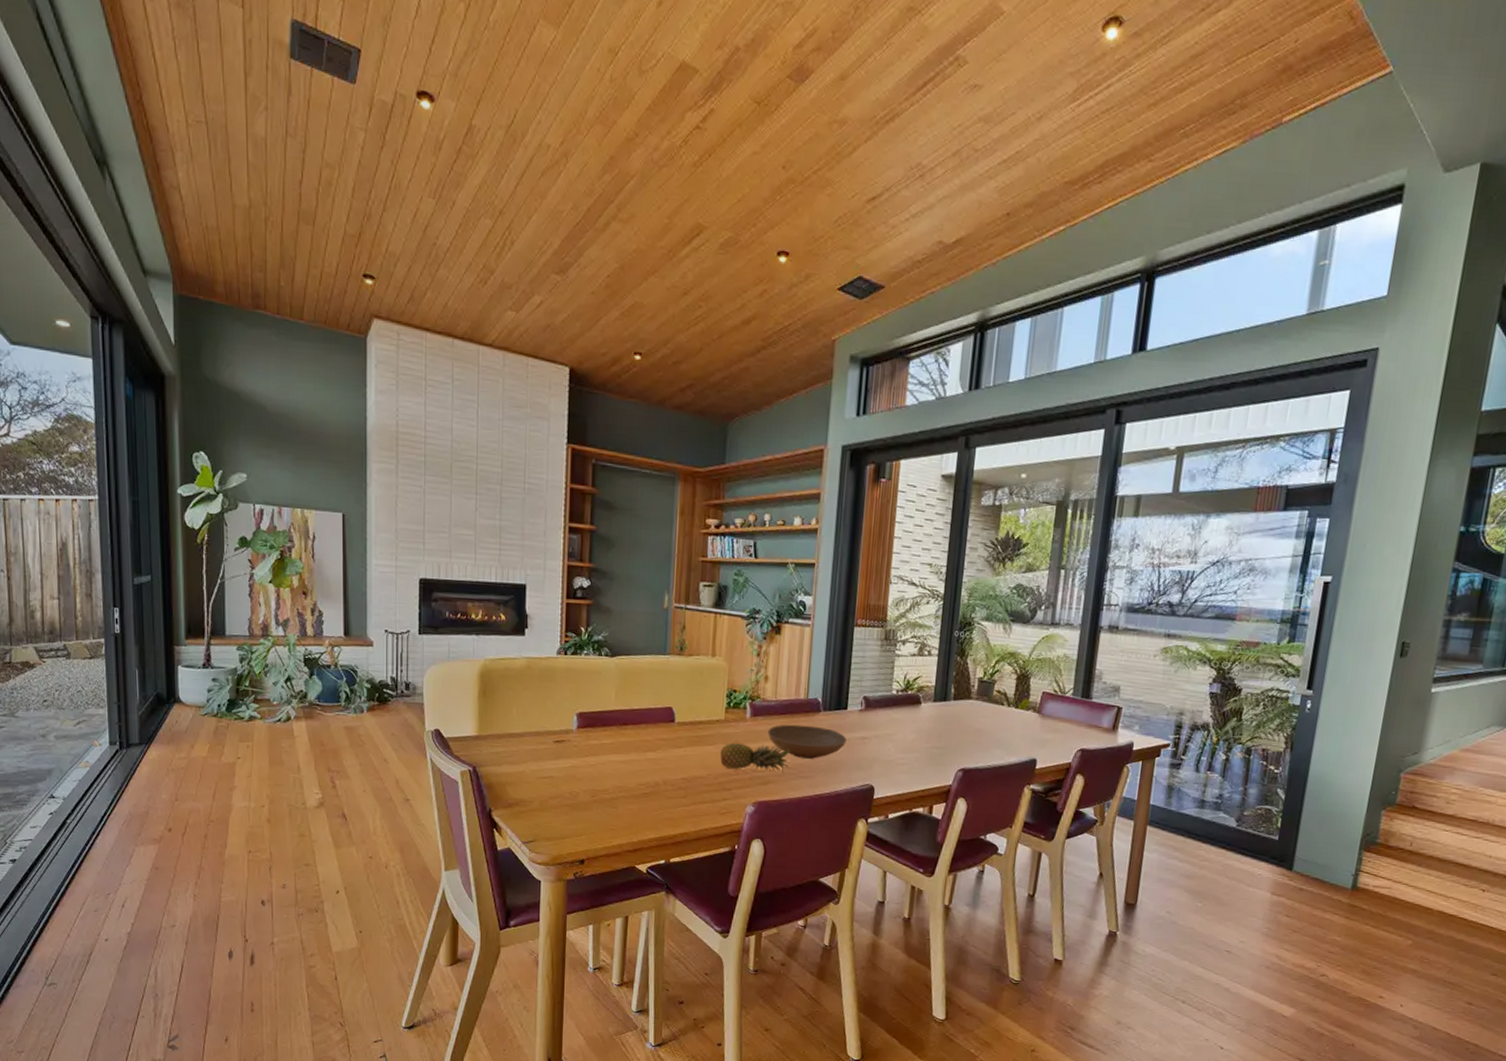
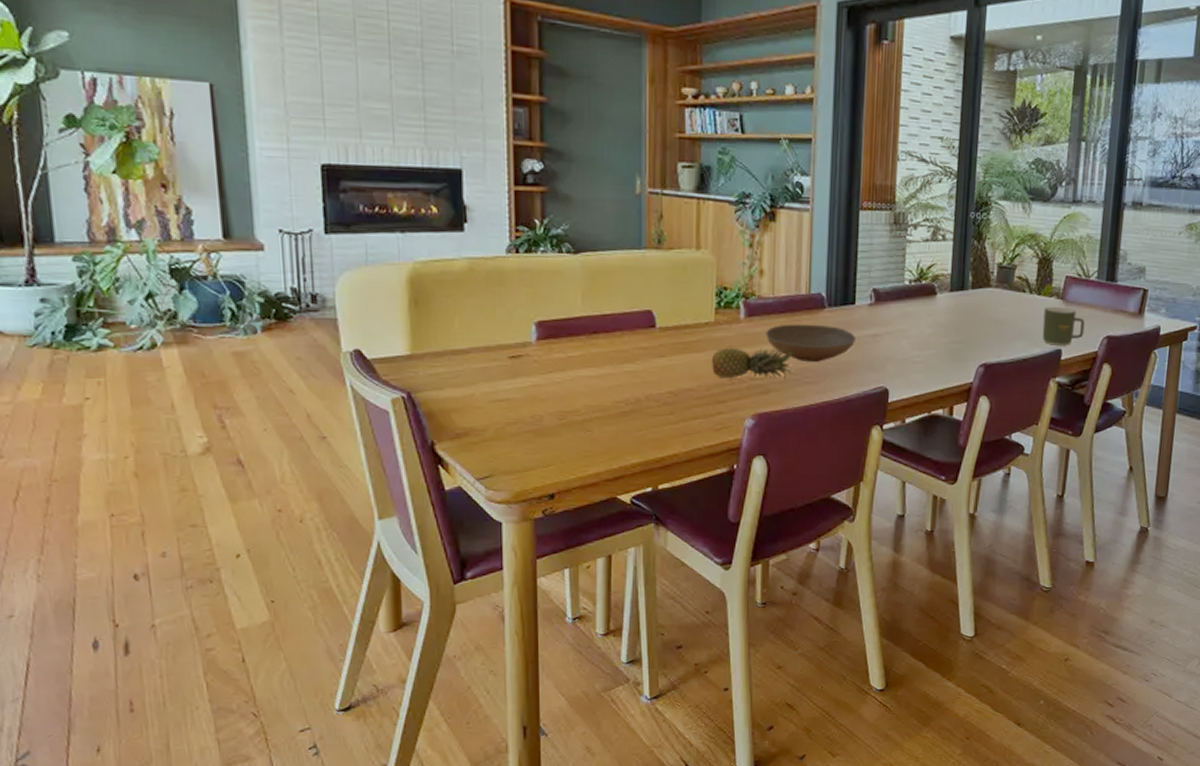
mug: none [1018,719,1060,756] -> present [1042,306,1085,346]

